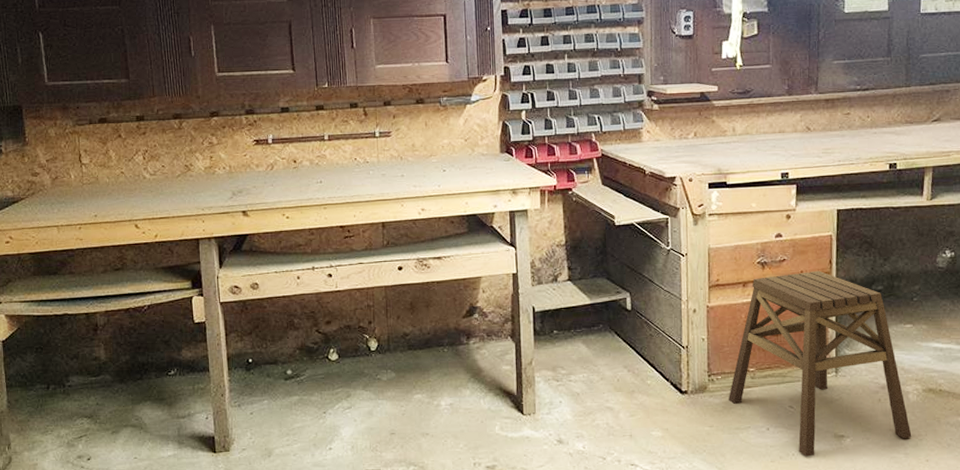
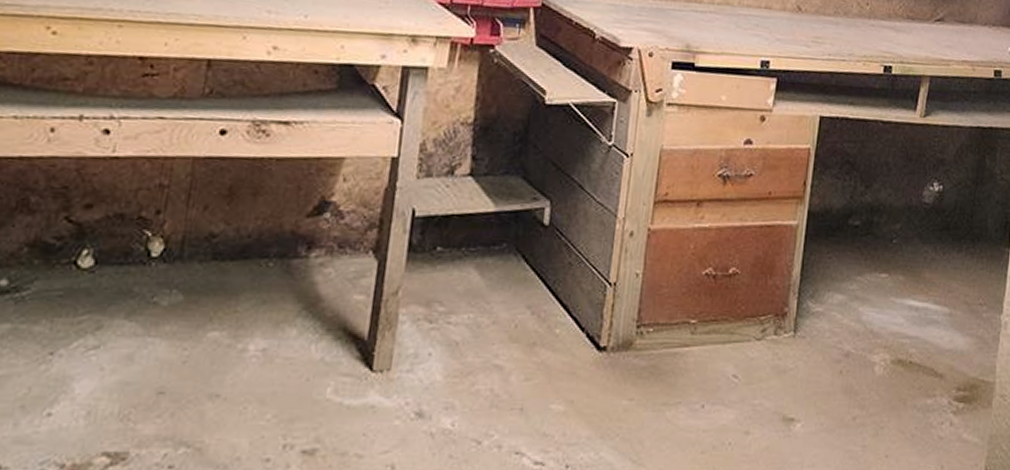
stool: present [729,270,912,457] -> none [659,193,873,447]

